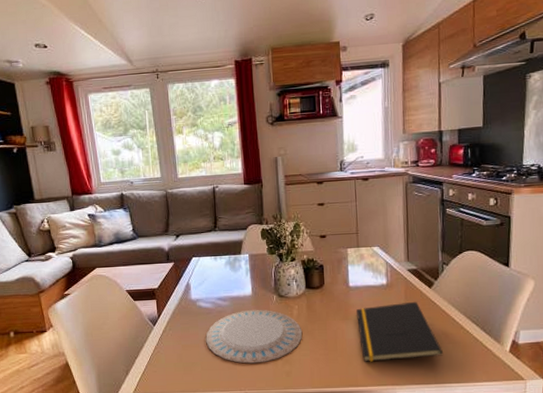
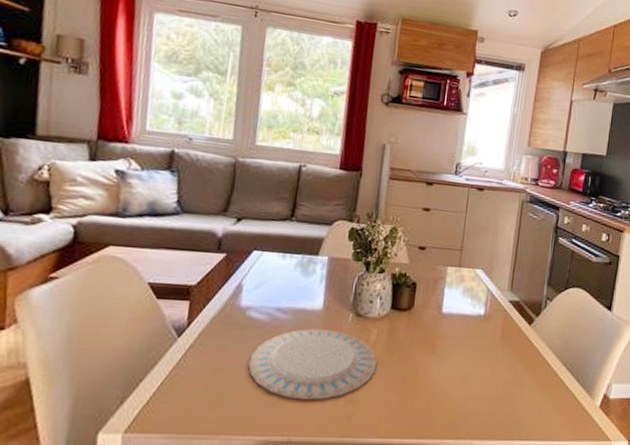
notepad: present [357,301,444,362] -> none [443,339,533,409]

